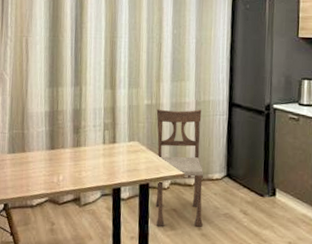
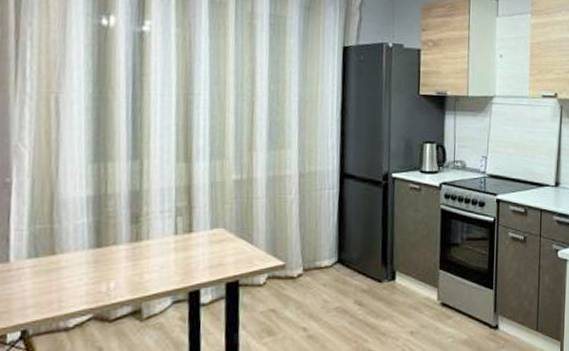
dining chair: present [155,109,204,227] -> none [248,183,310,333]

